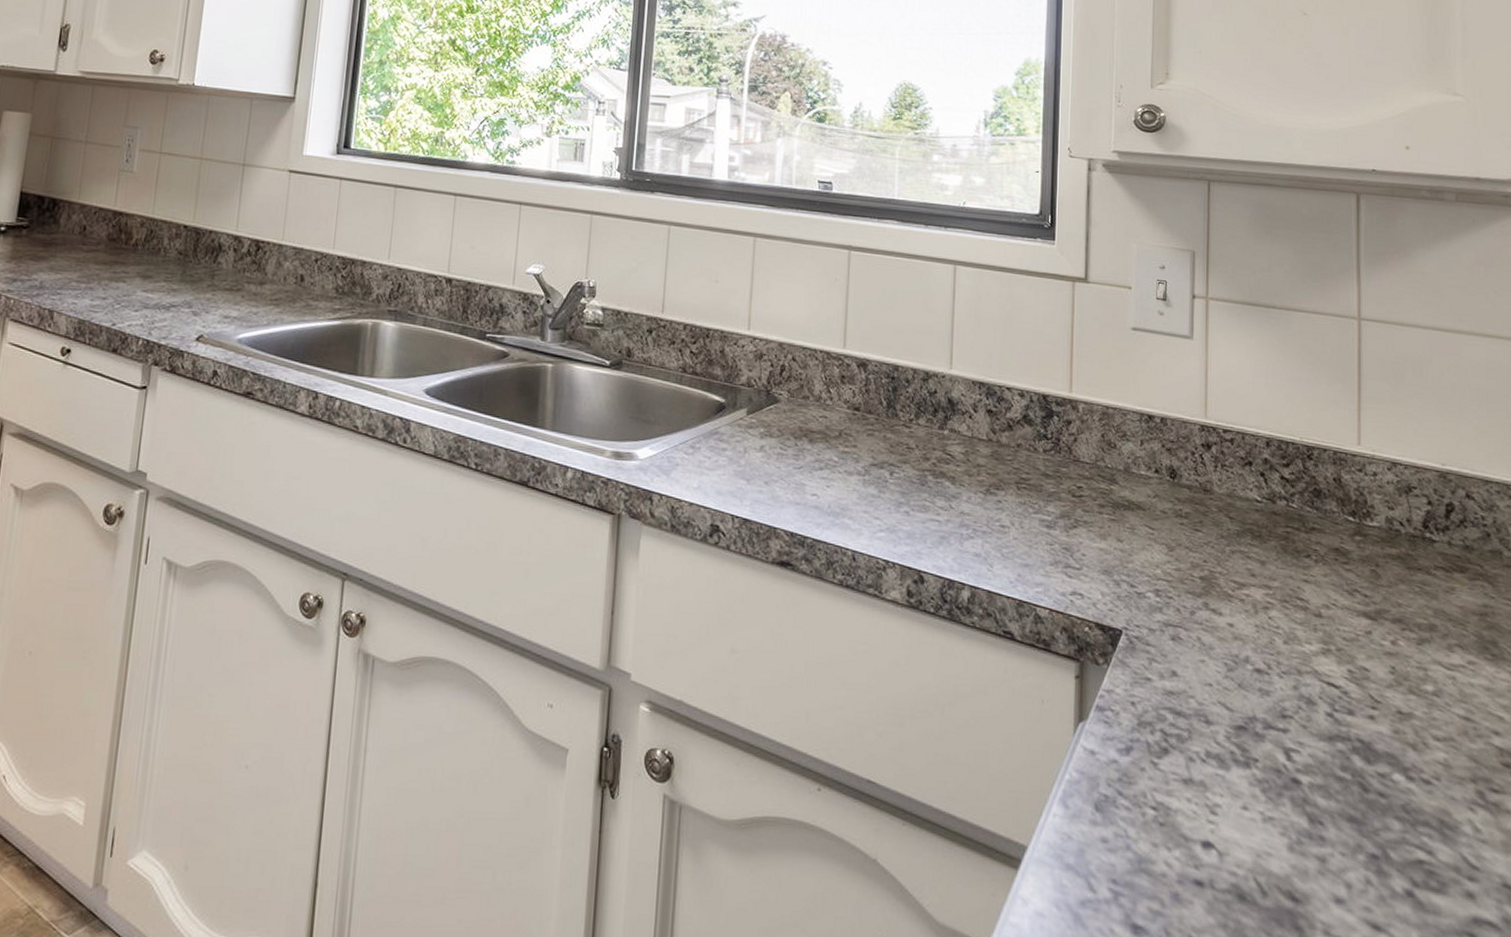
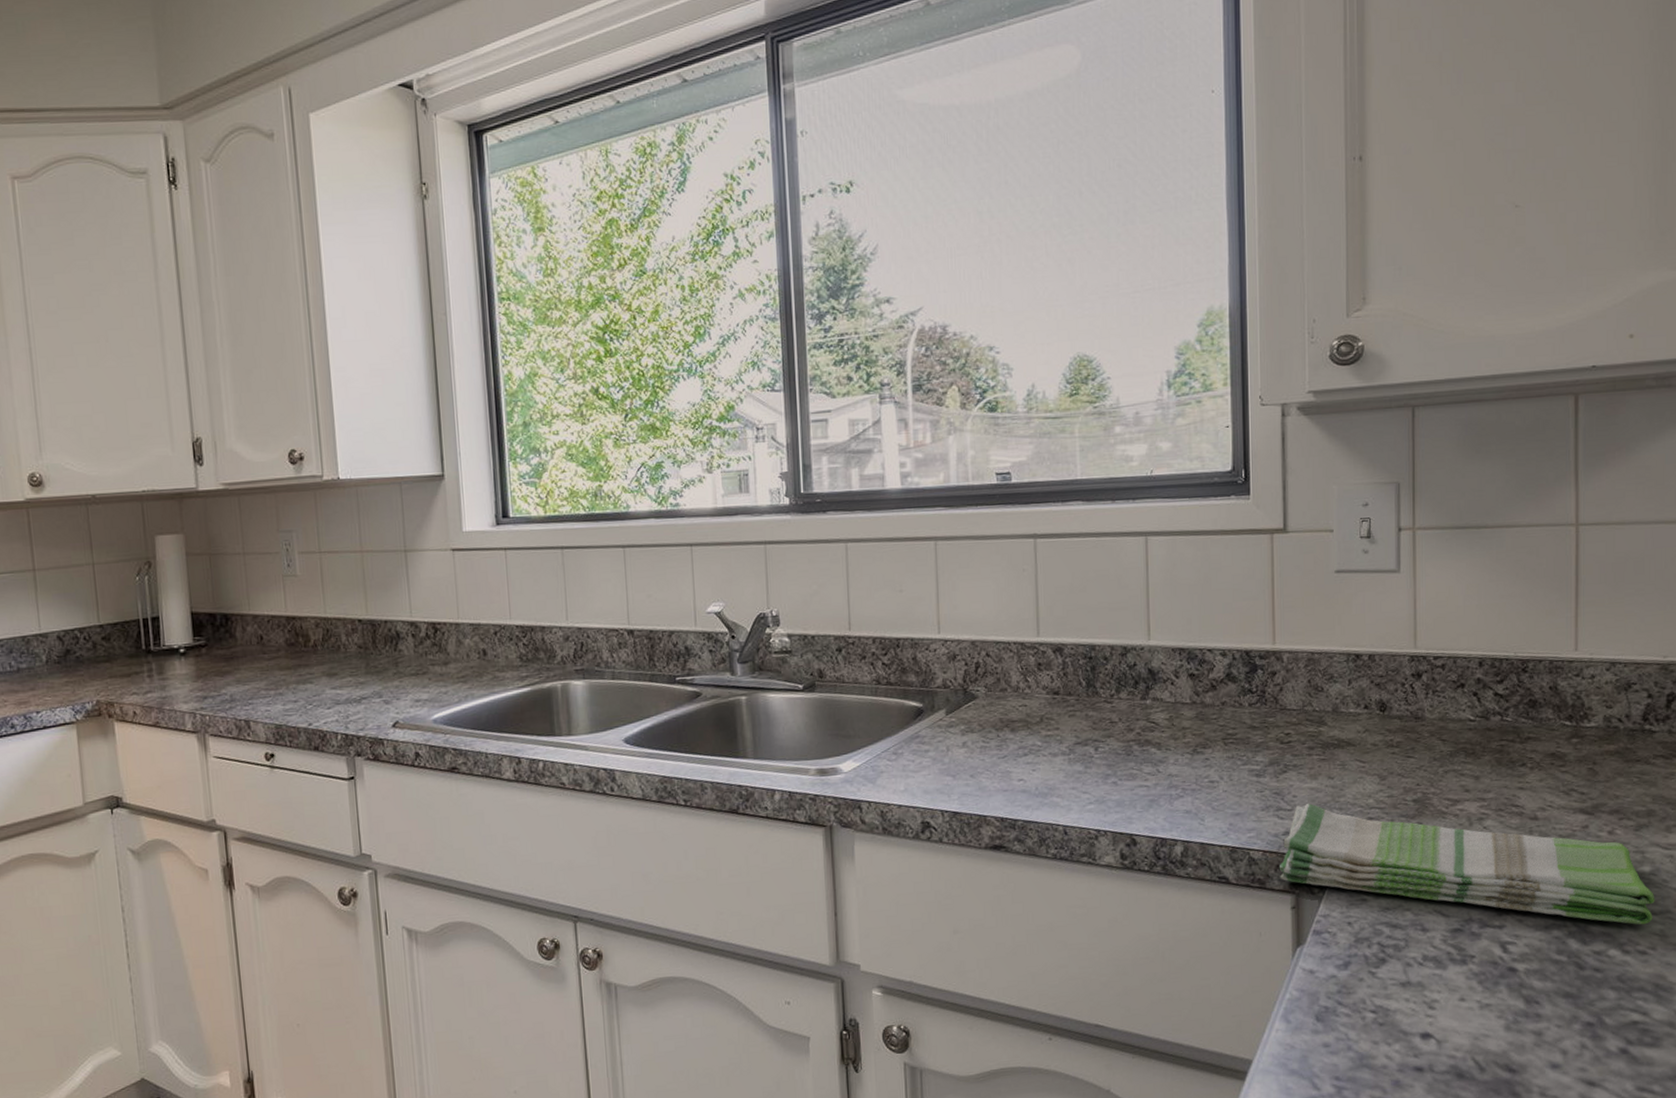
dish towel: none [1064,565,1439,751] -> present [1279,804,1655,925]

